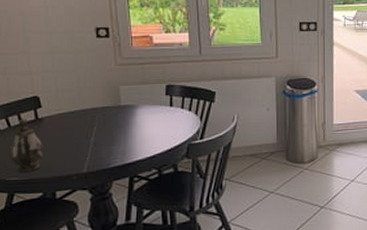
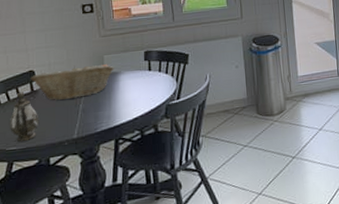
fruit basket: none [34,94,131,131] -> present [30,64,114,101]

